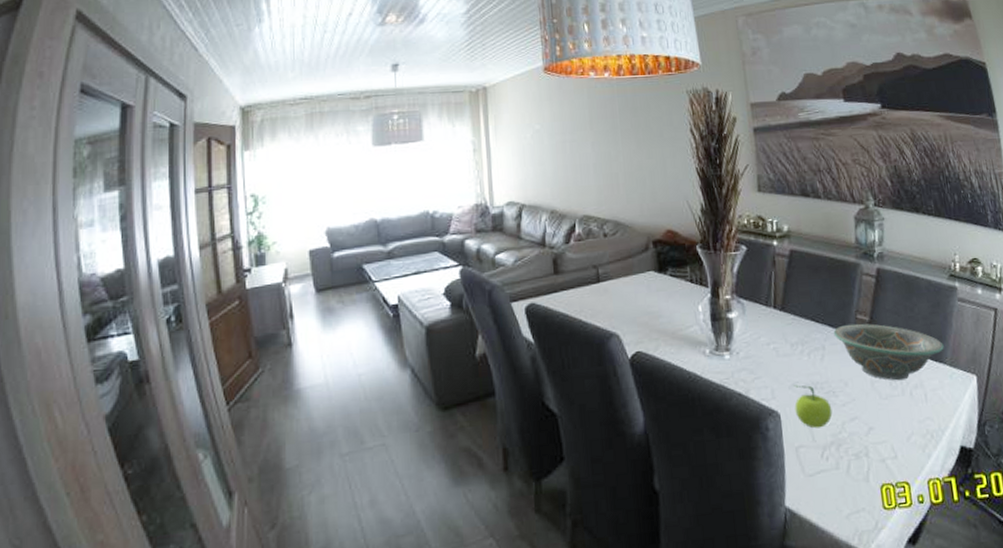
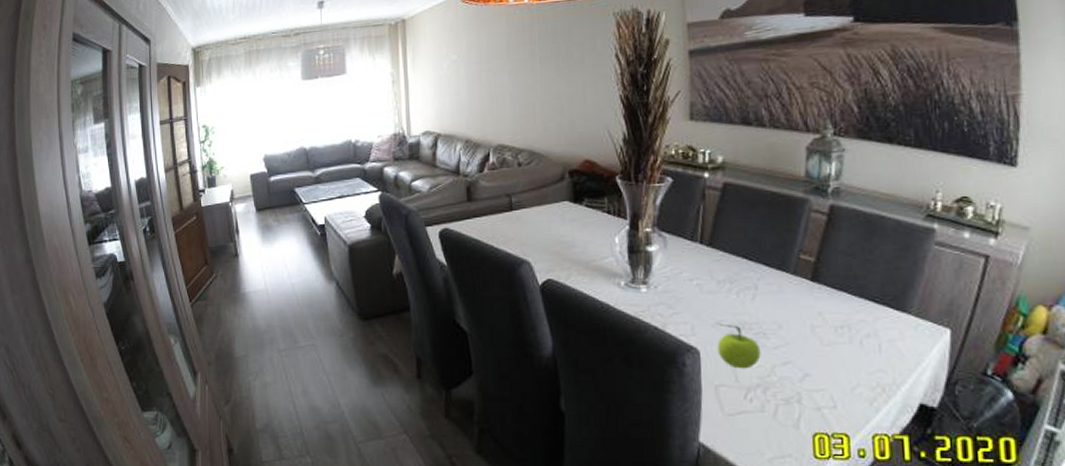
decorative bowl: present [833,323,944,381] -> none [769,264,910,328]

